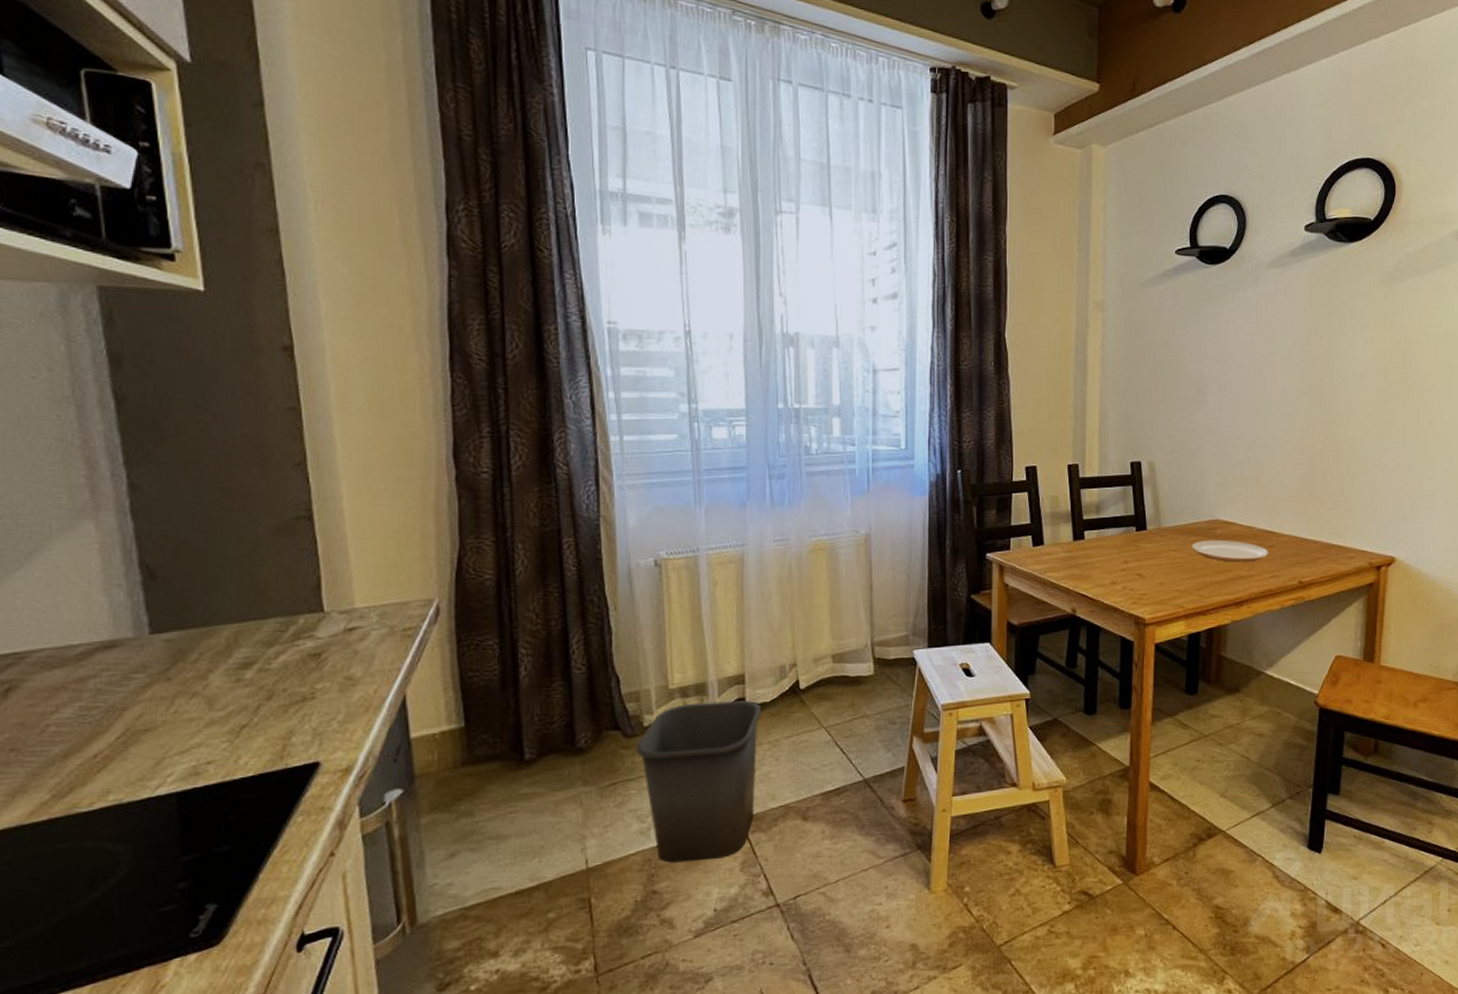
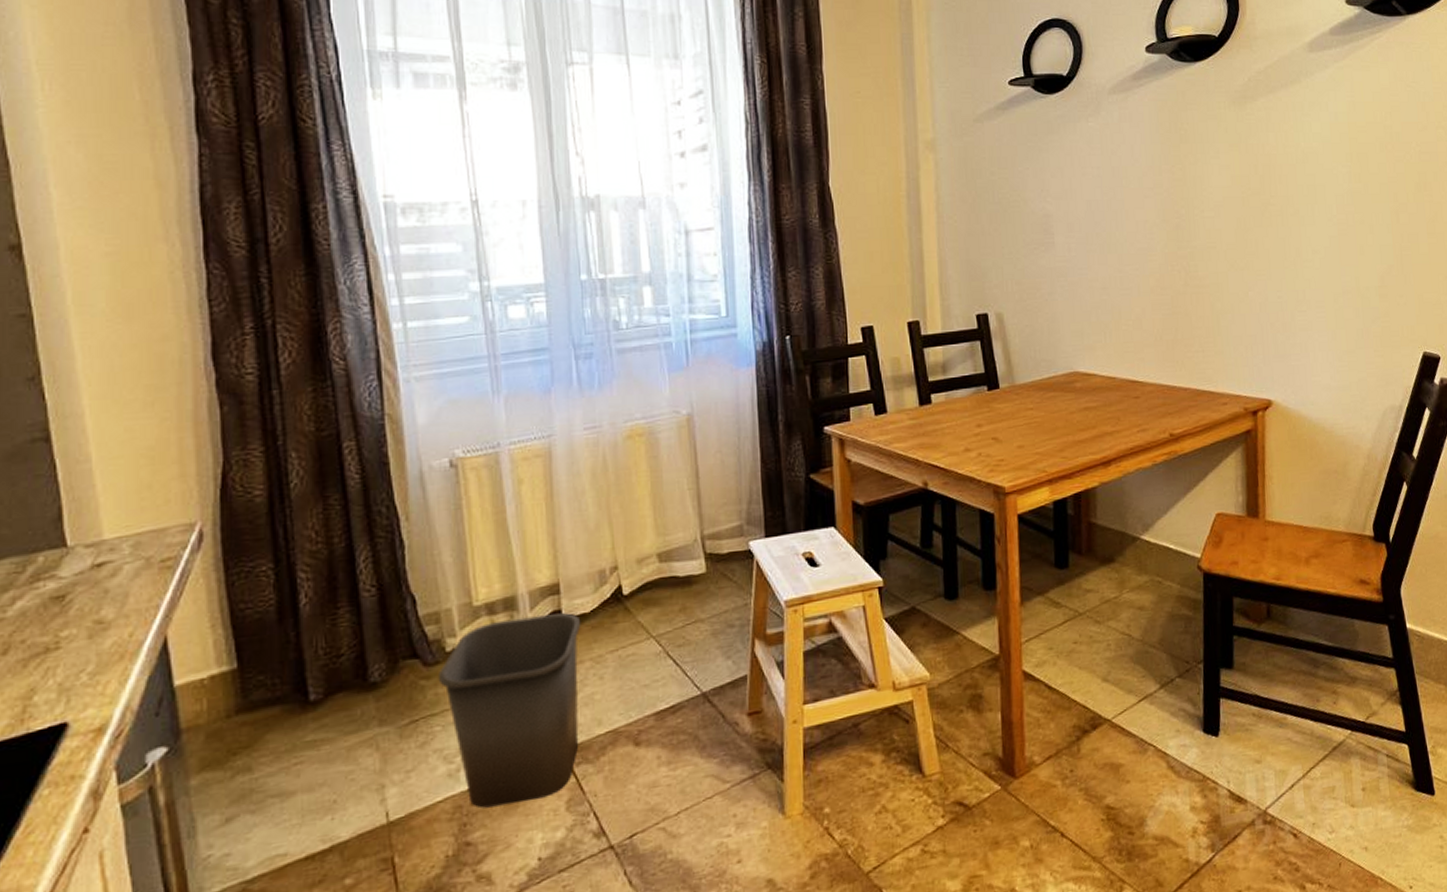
plate: present [1192,540,1269,562] -> none [1050,393,1135,418]

